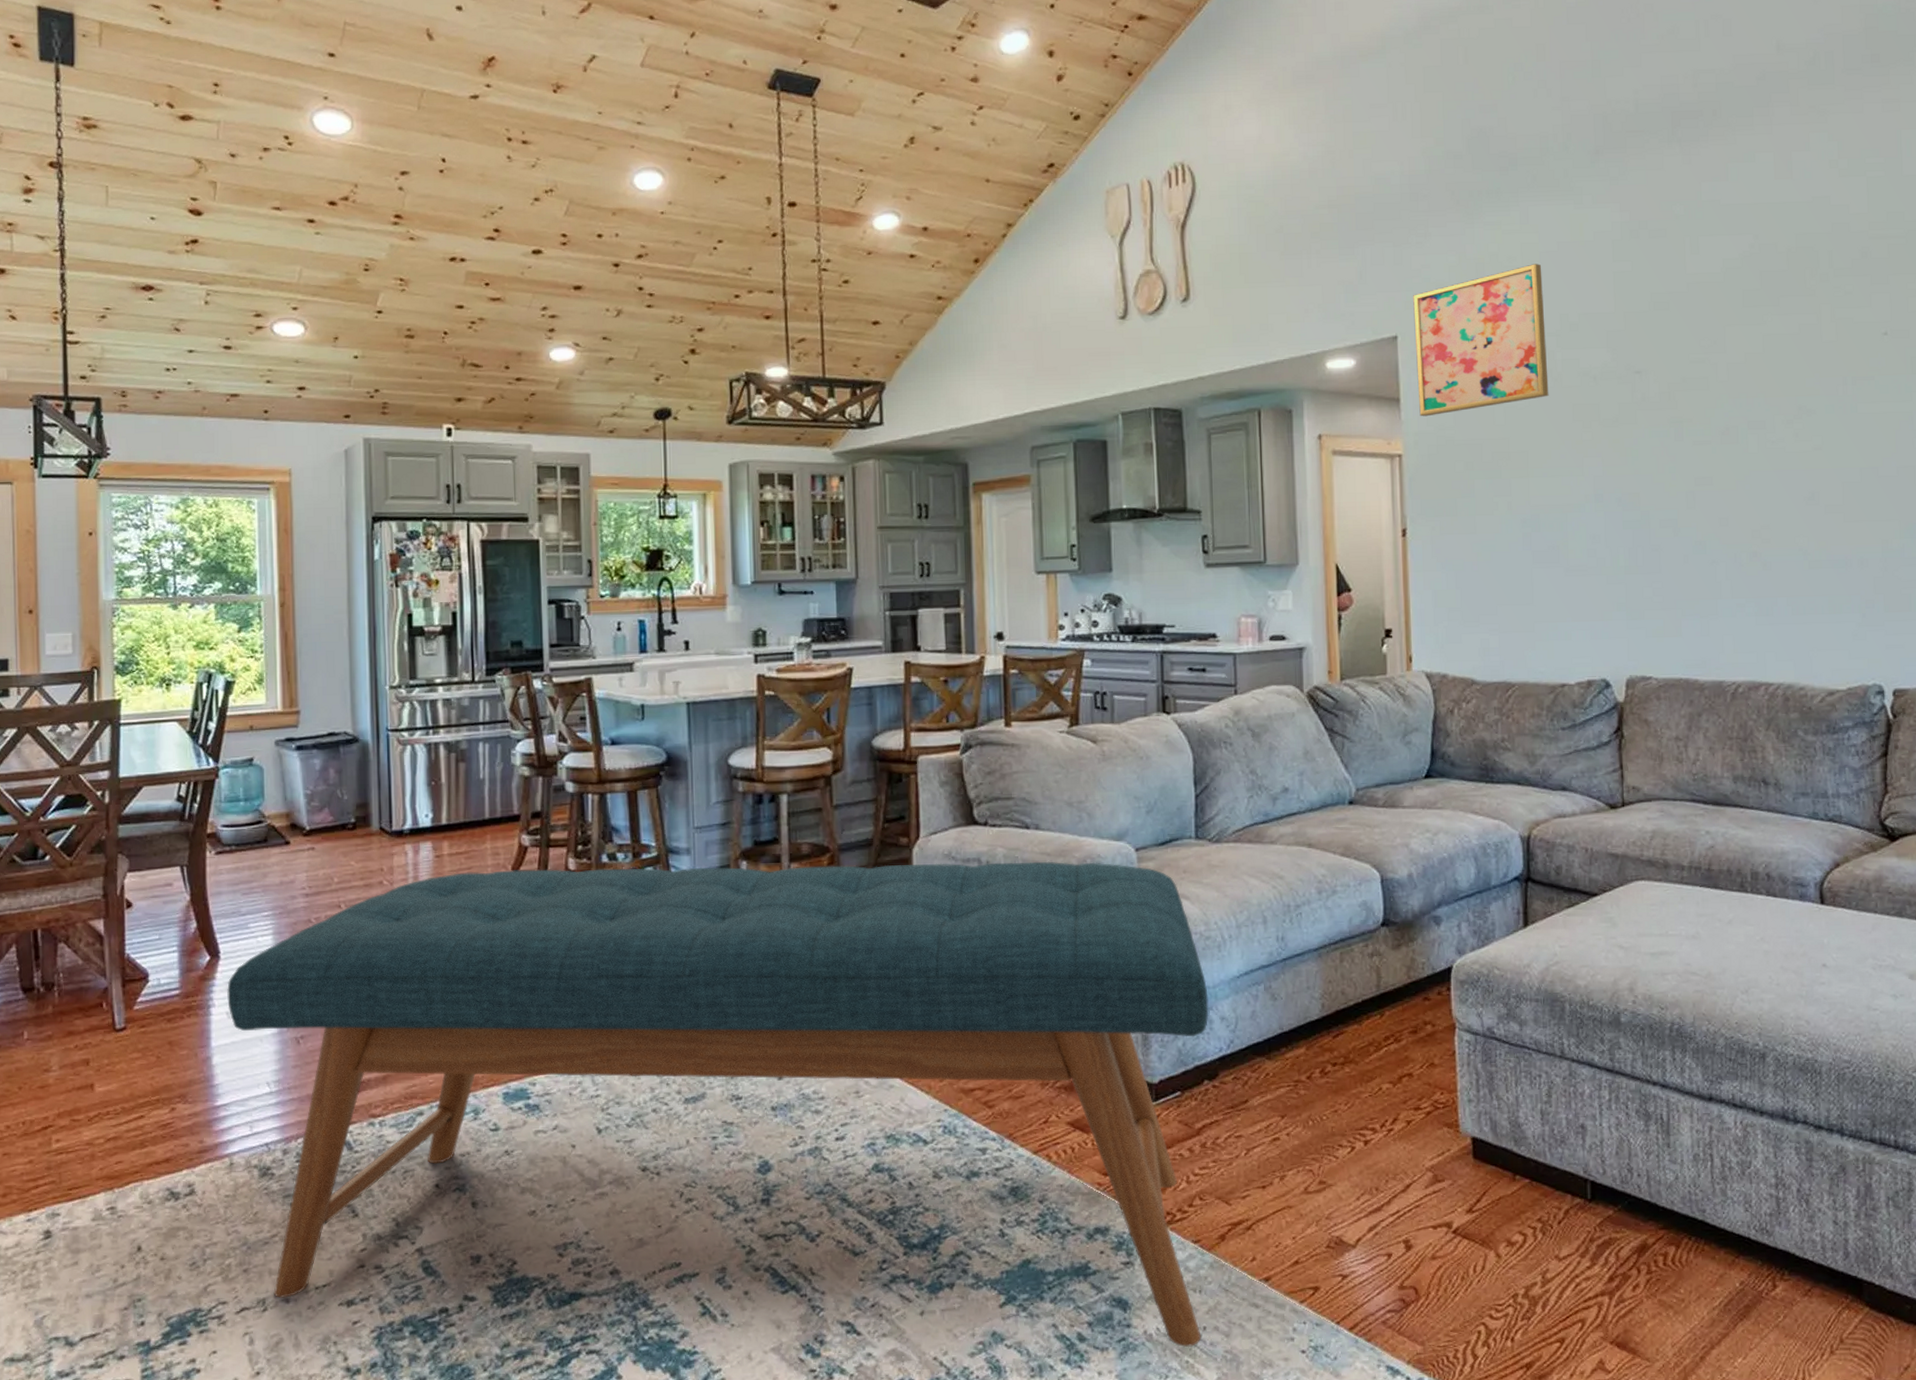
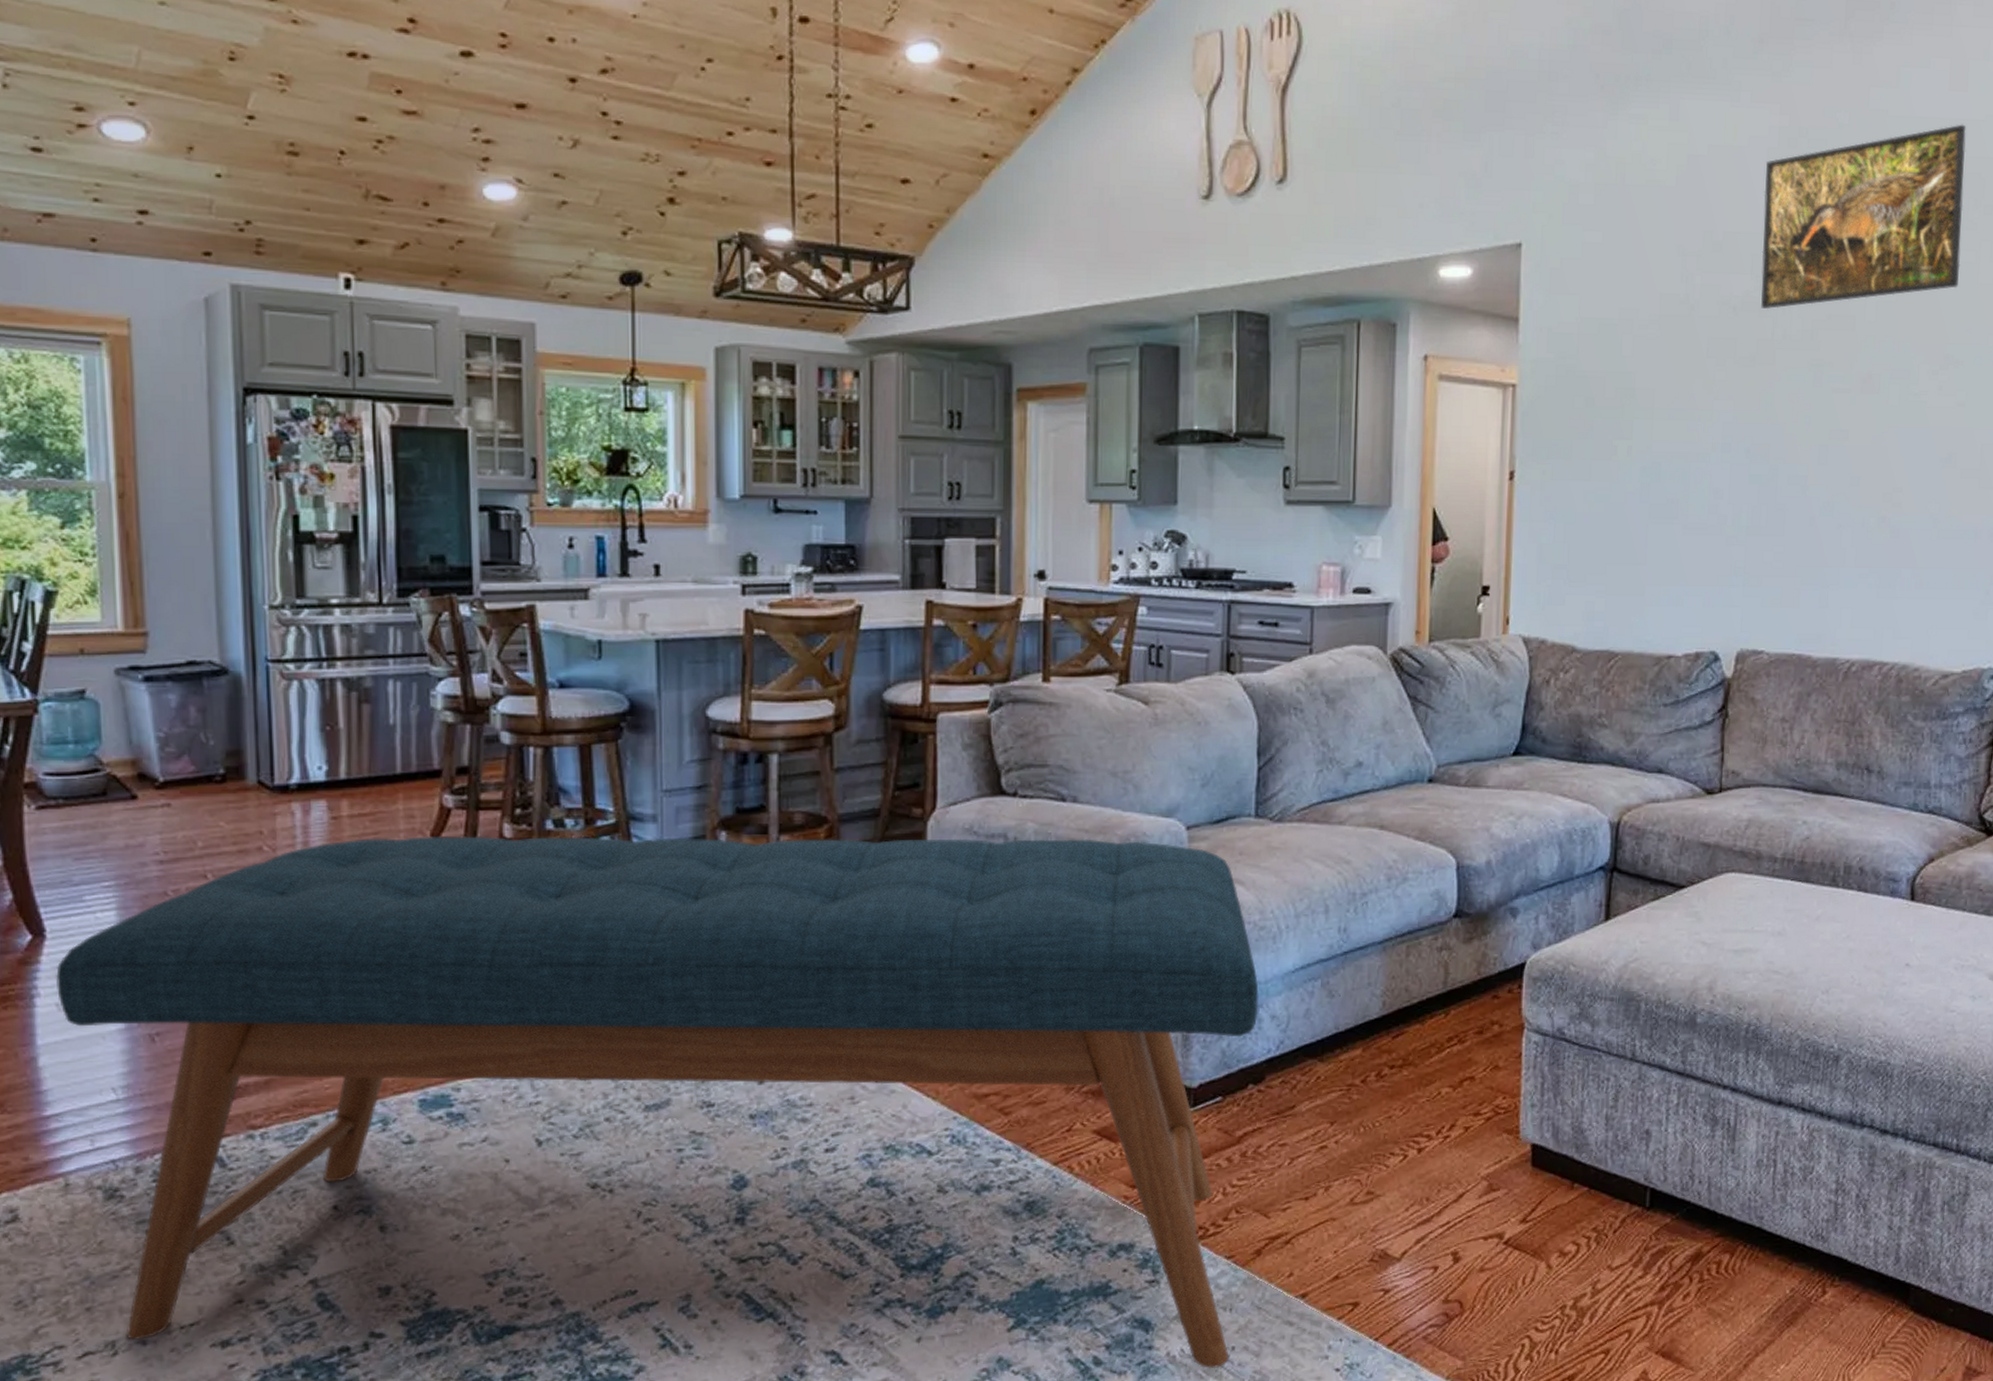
wall art: present [1413,264,1549,417] -> none [1539,169,1689,342]
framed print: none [1611,206,1803,377] -> present [1761,124,1966,310]

